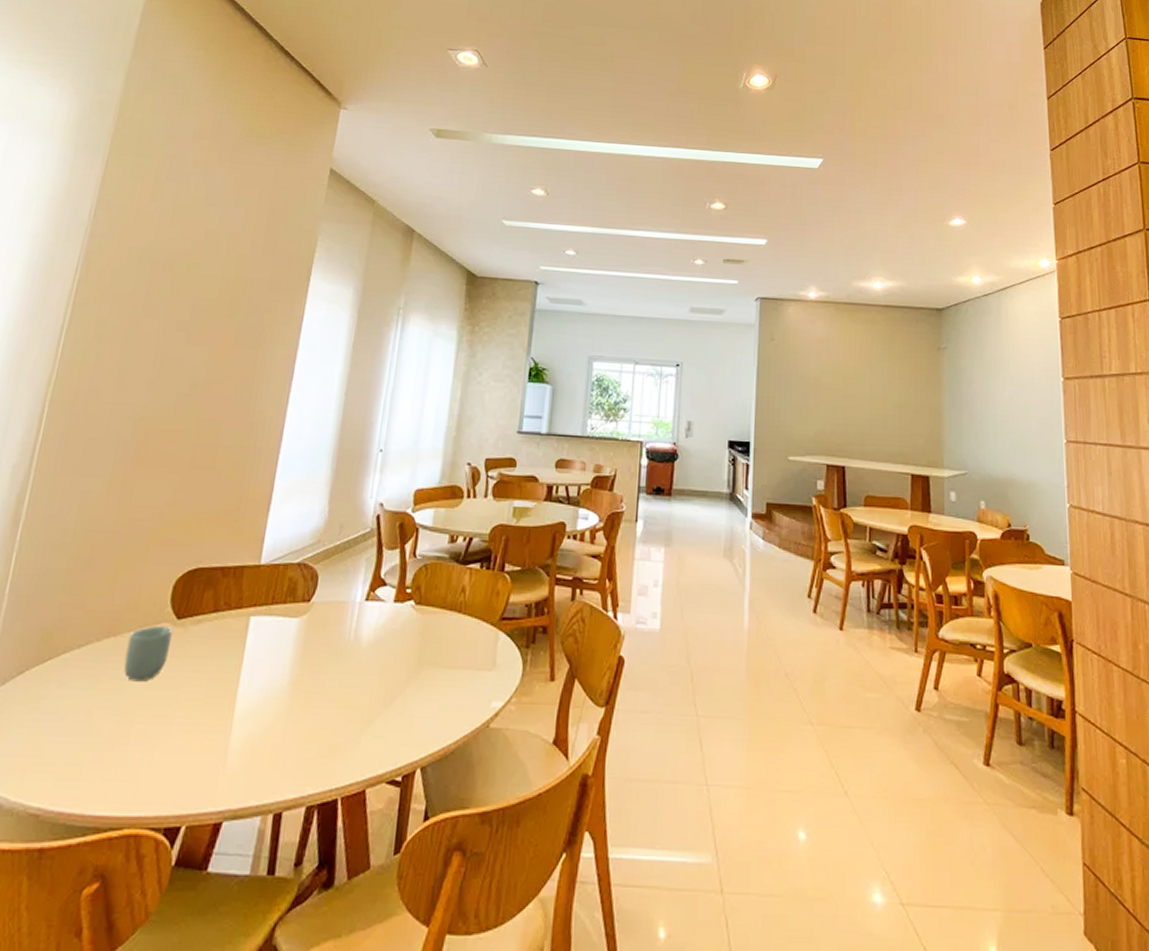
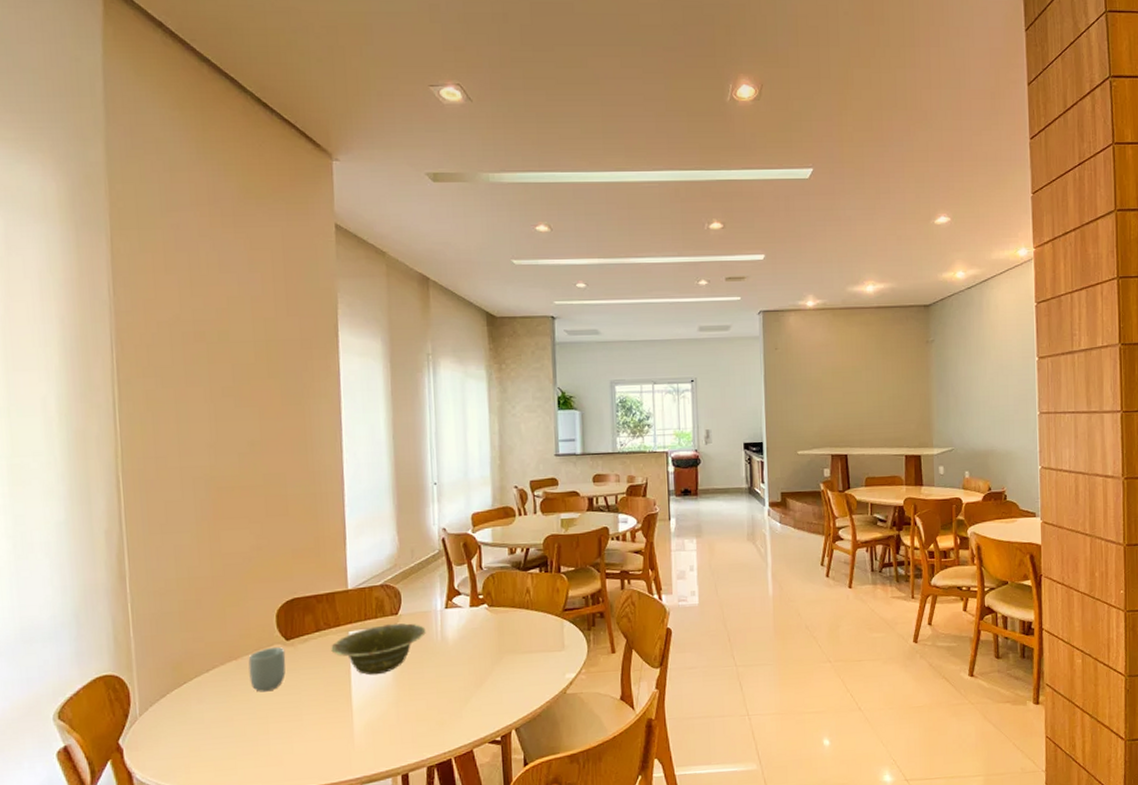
dish: none [225,613,338,676] -> present [331,623,426,675]

